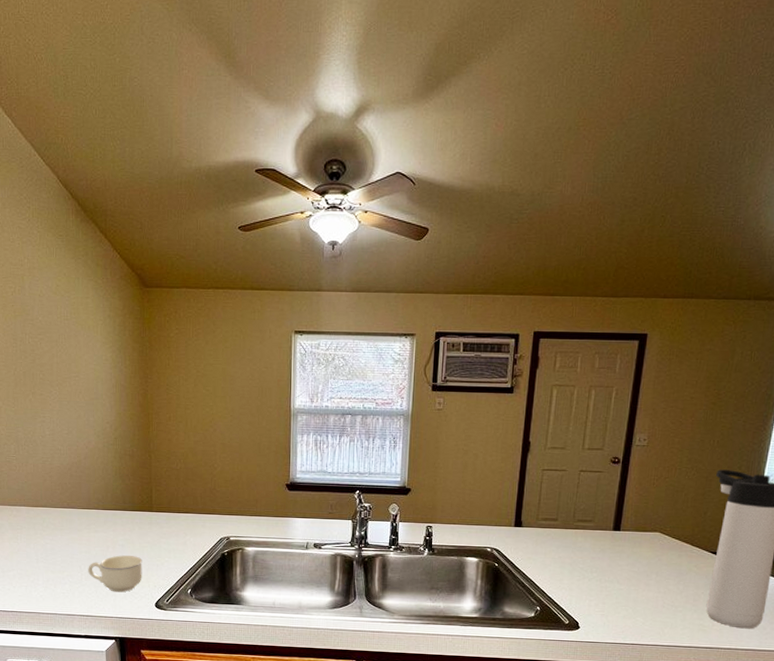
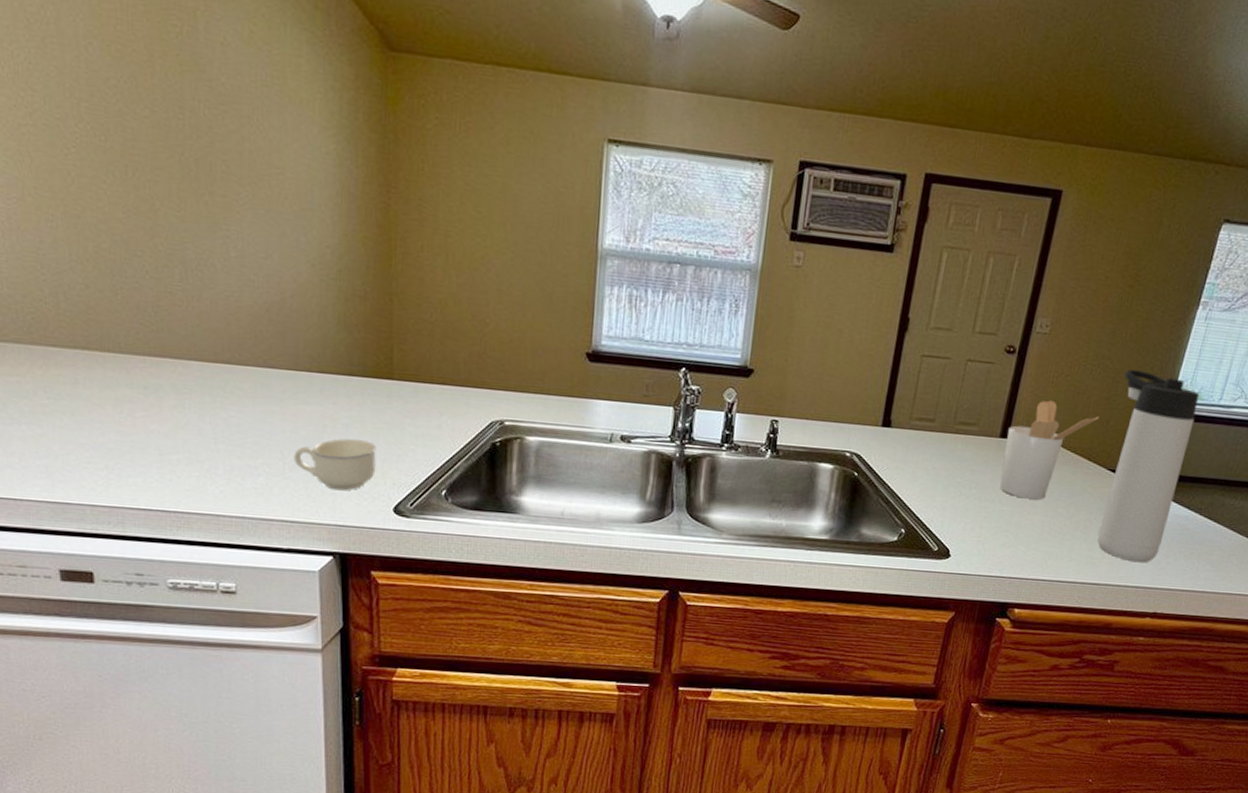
utensil holder: none [616,498,698,579] -> present [999,400,1100,500]

